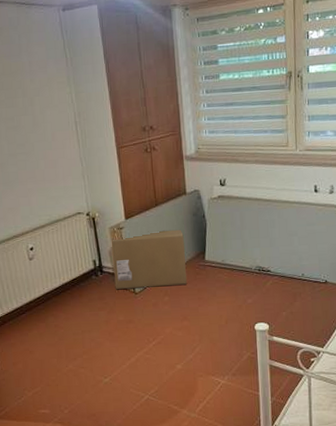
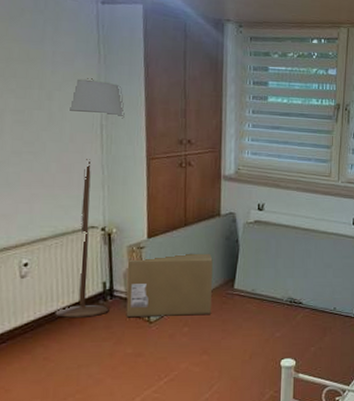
floor lamp: none [49,81,101,292] -> present [55,78,124,318]

